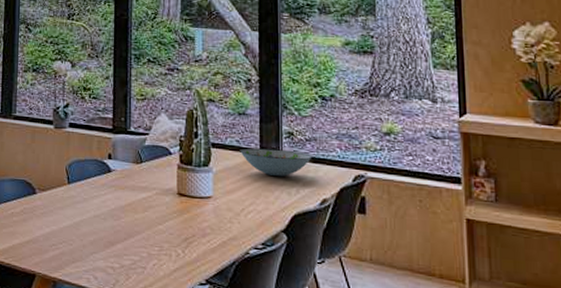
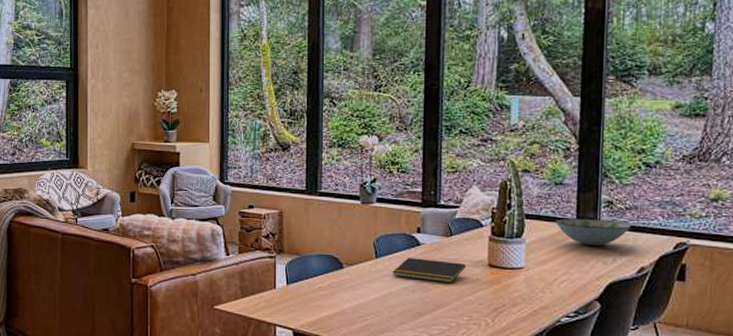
notepad: none [84,184,156,212] -> present [392,258,466,284]

